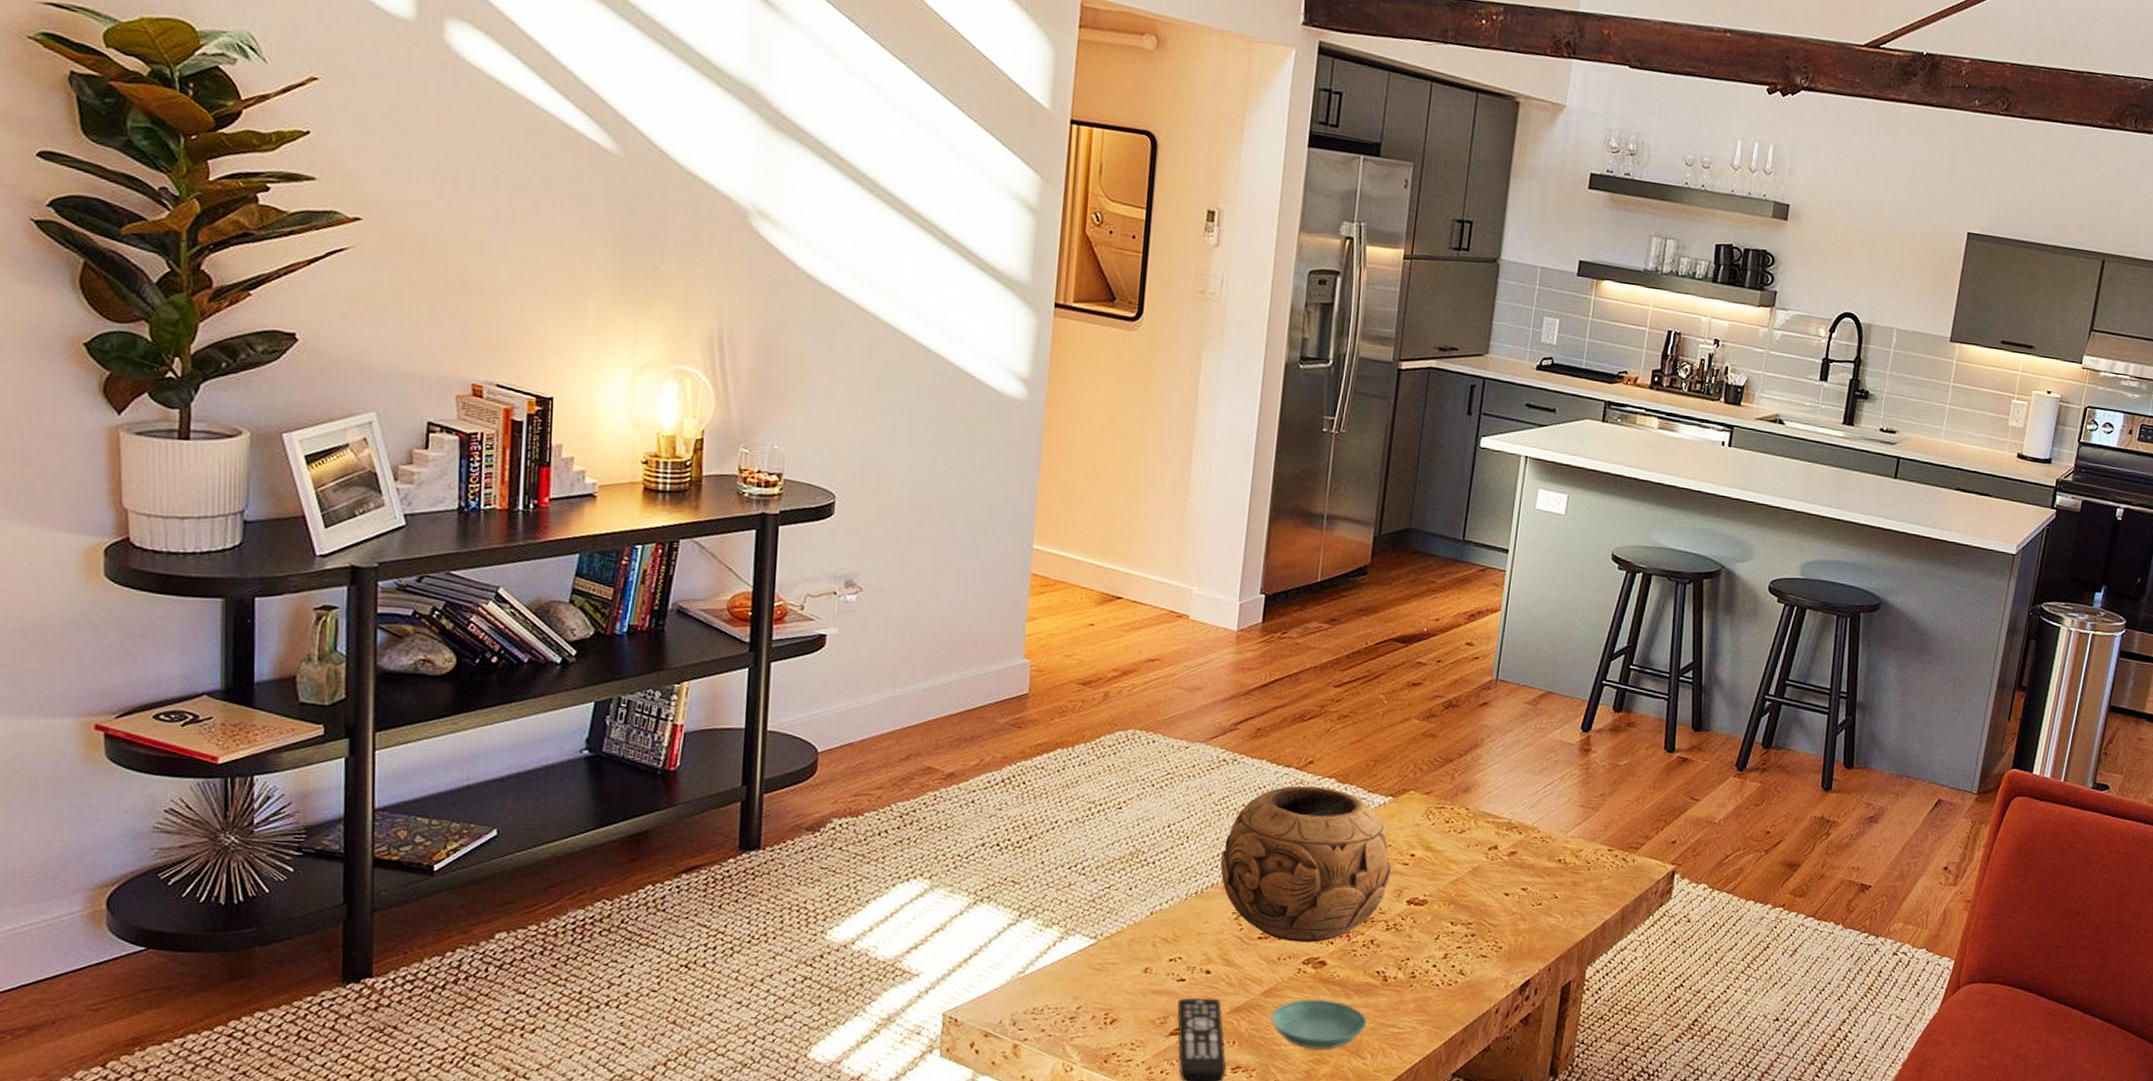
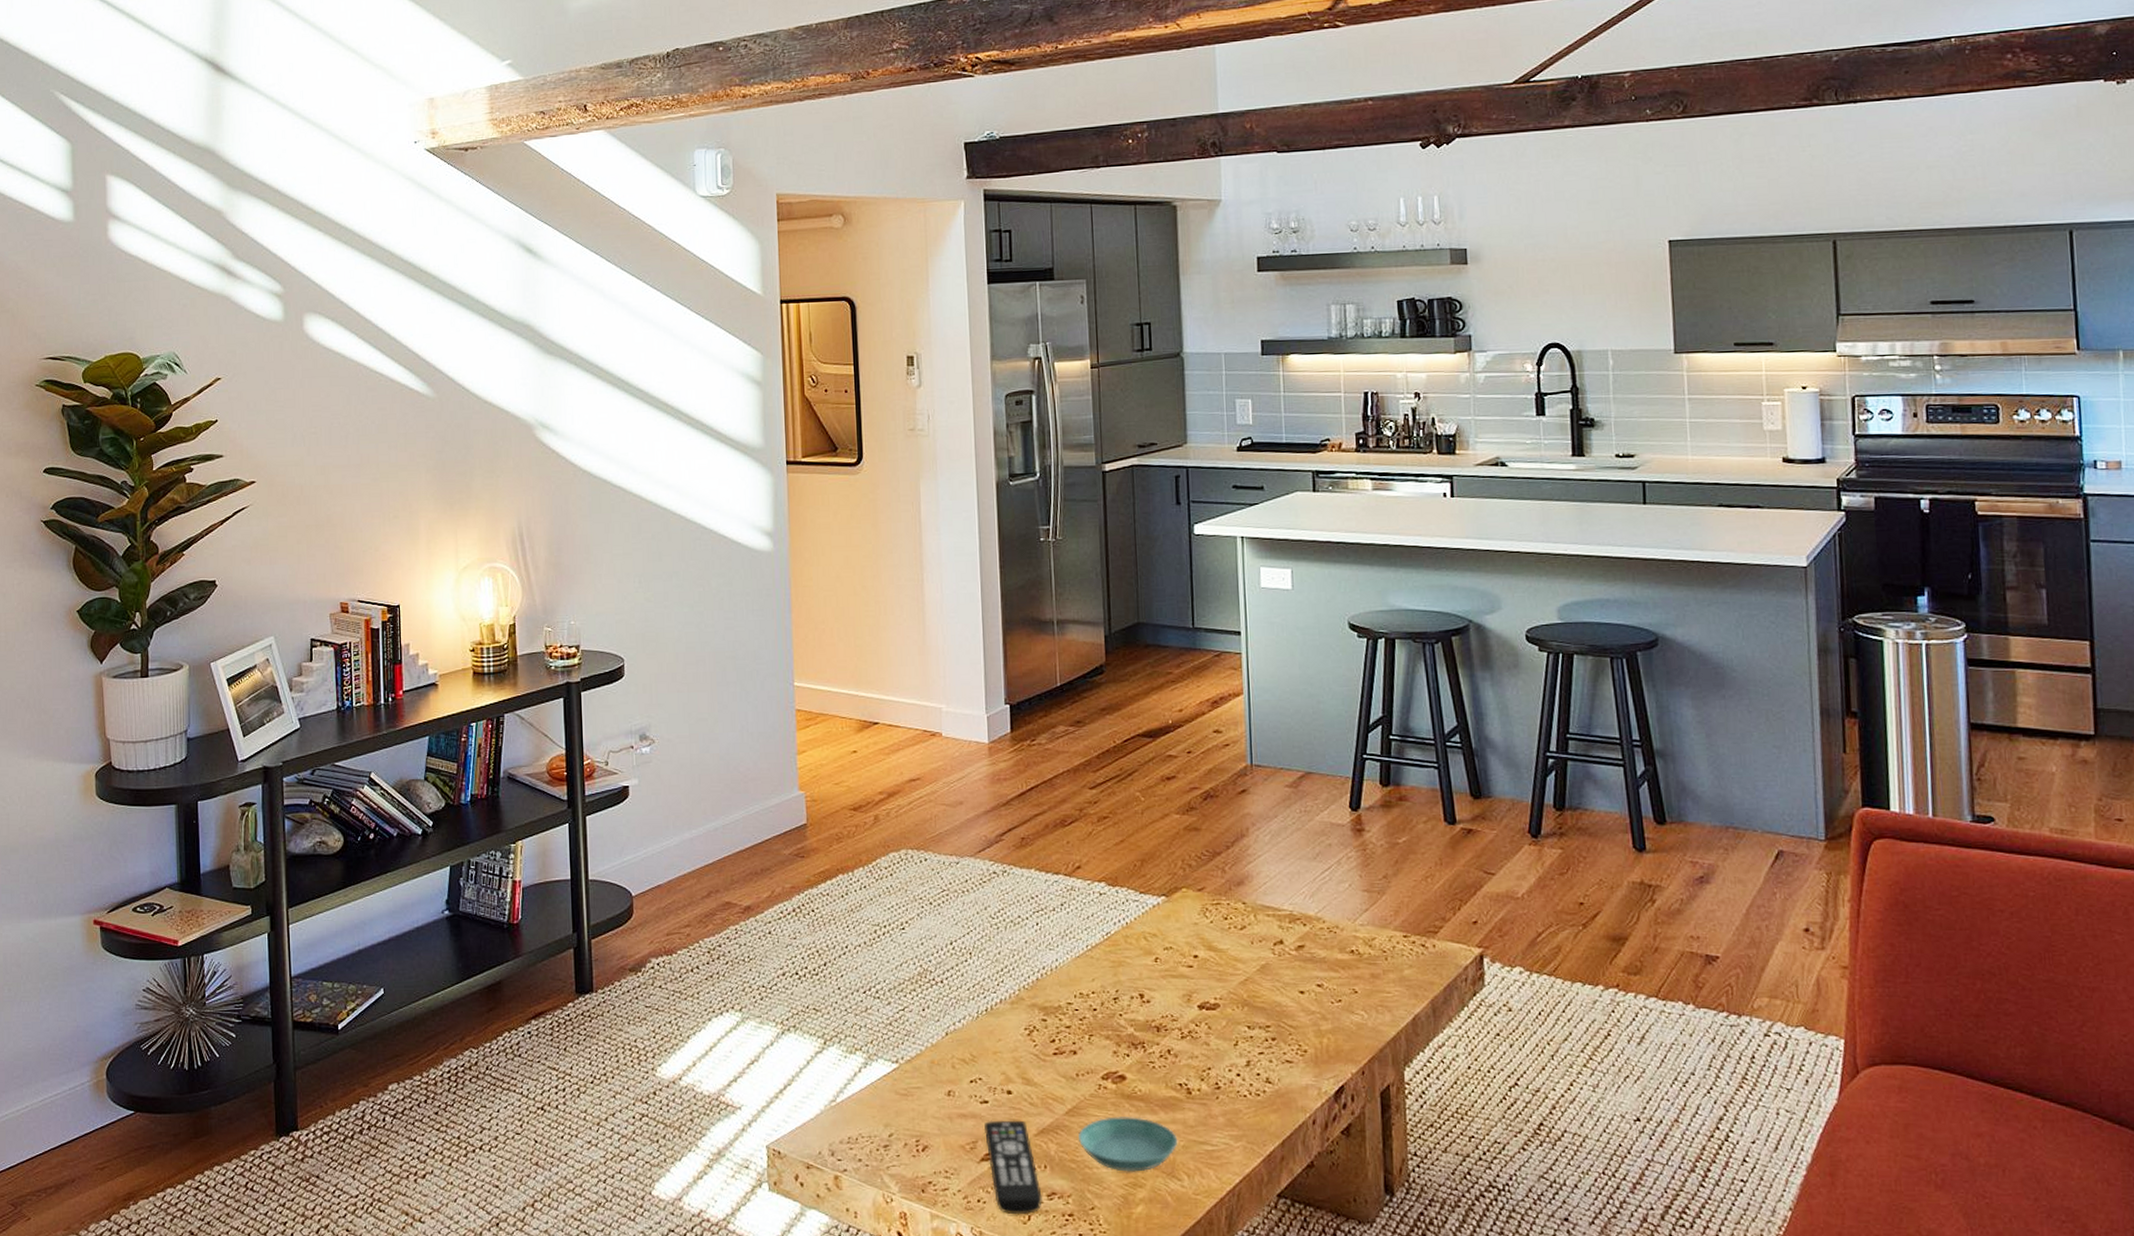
decorative bowl: present [1220,785,1392,943] -> none [1004,892,1177,1056]

